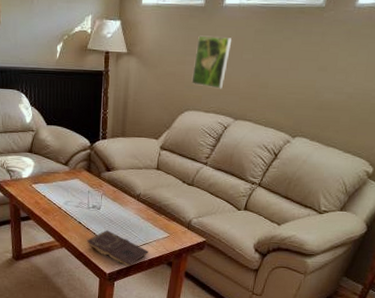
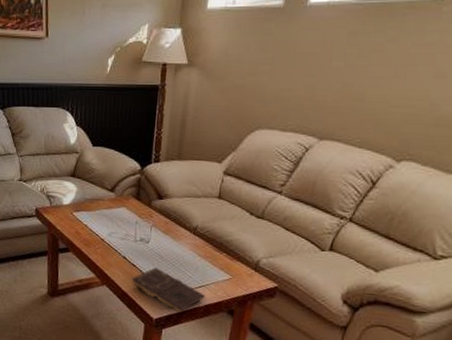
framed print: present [191,35,233,89] -> none [264,41,318,103]

